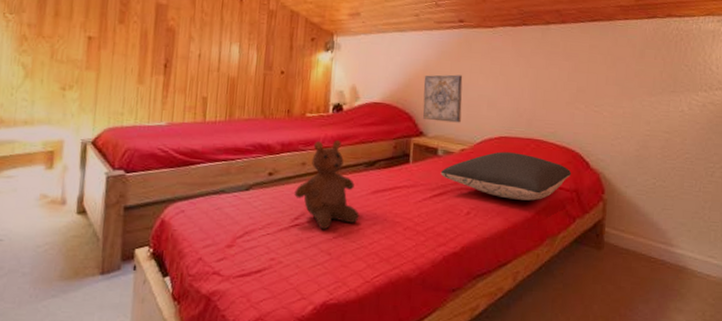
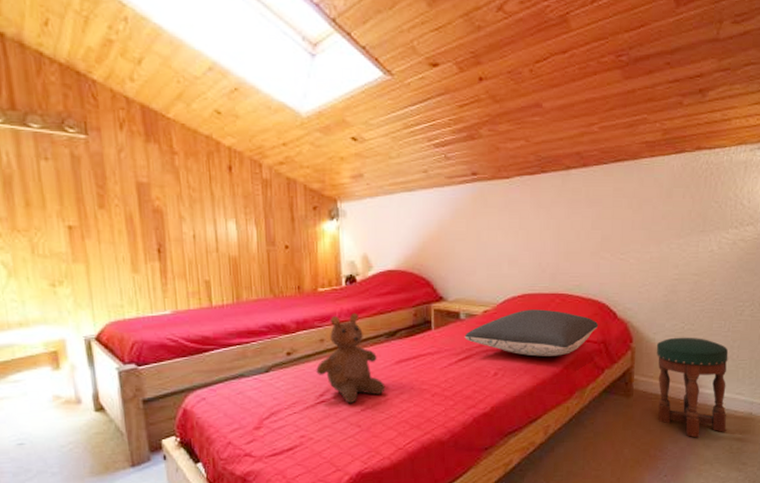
wall art: present [423,74,463,123] -> none [439,233,482,284]
stool: none [628,192,700,300] -> present [656,337,729,438]

